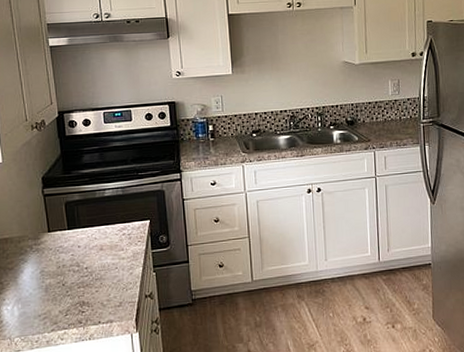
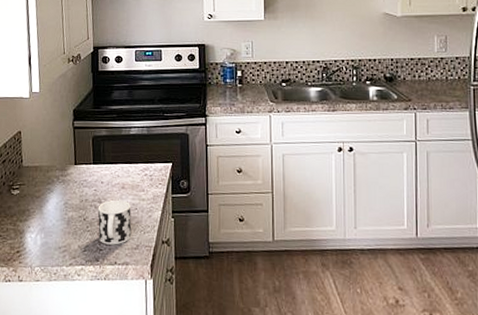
cup: none [76,261,114,306] -> present [97,199,132,245]

